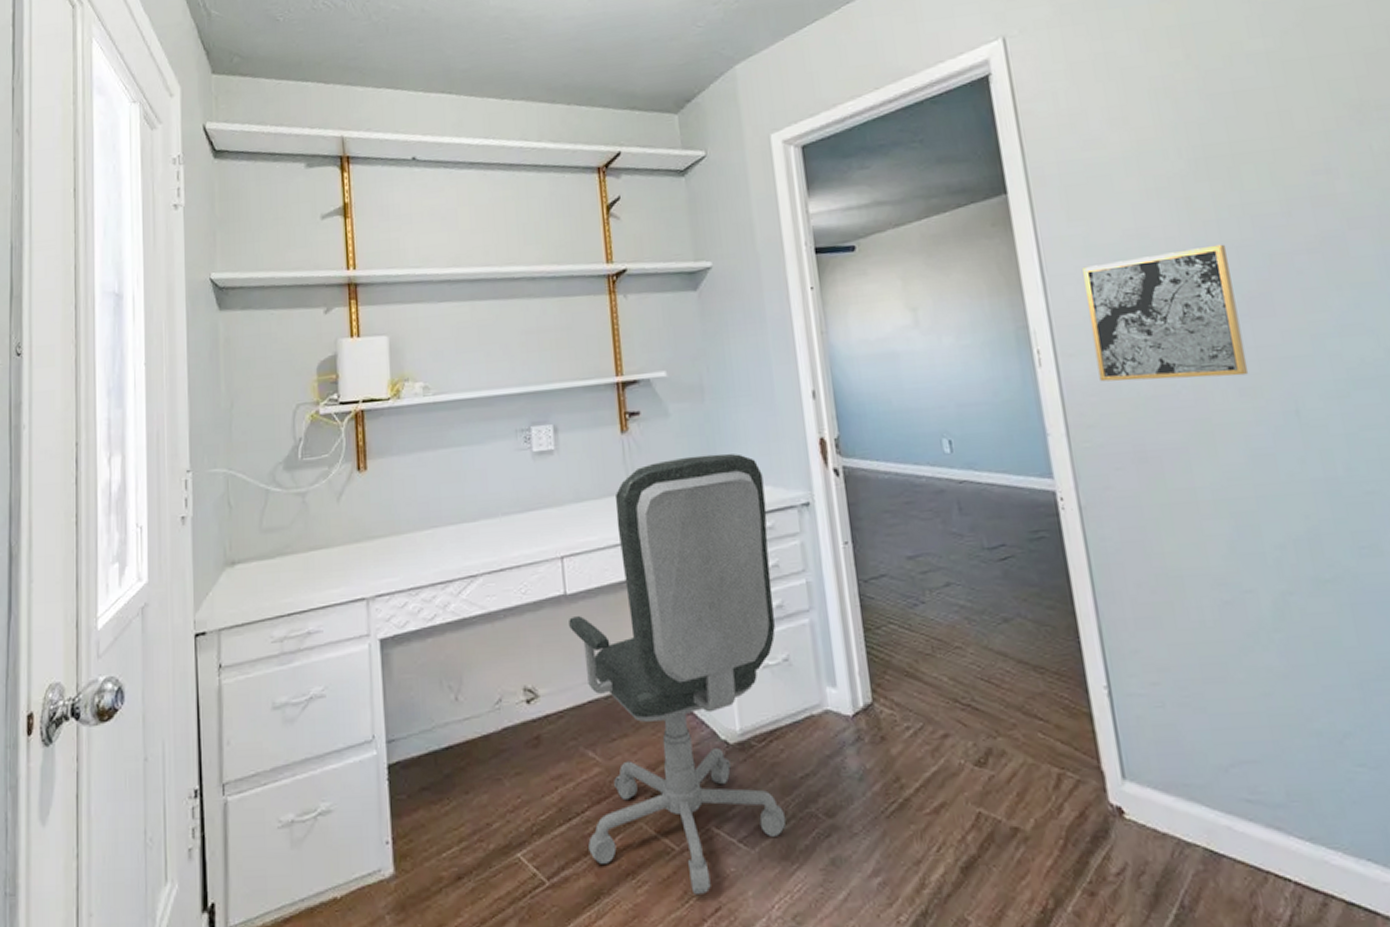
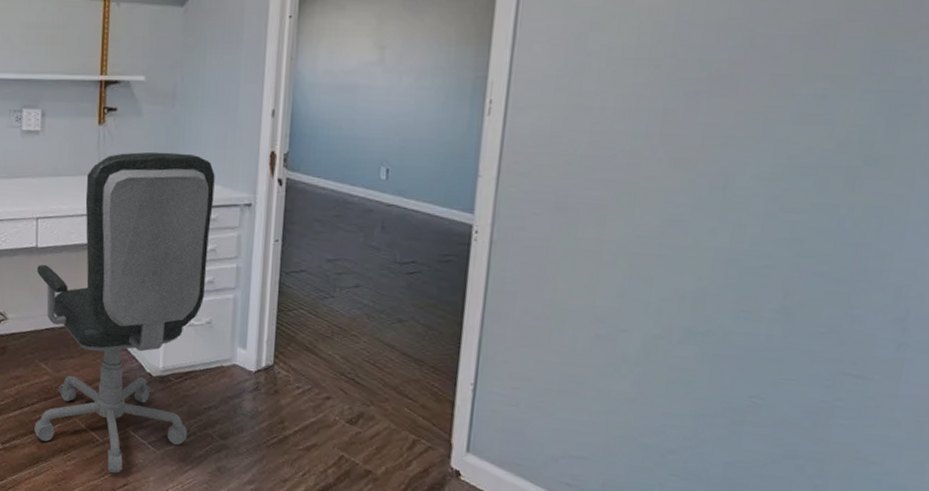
wall art: present [1083,244,1249,382] -> none [542,20,710,148]

